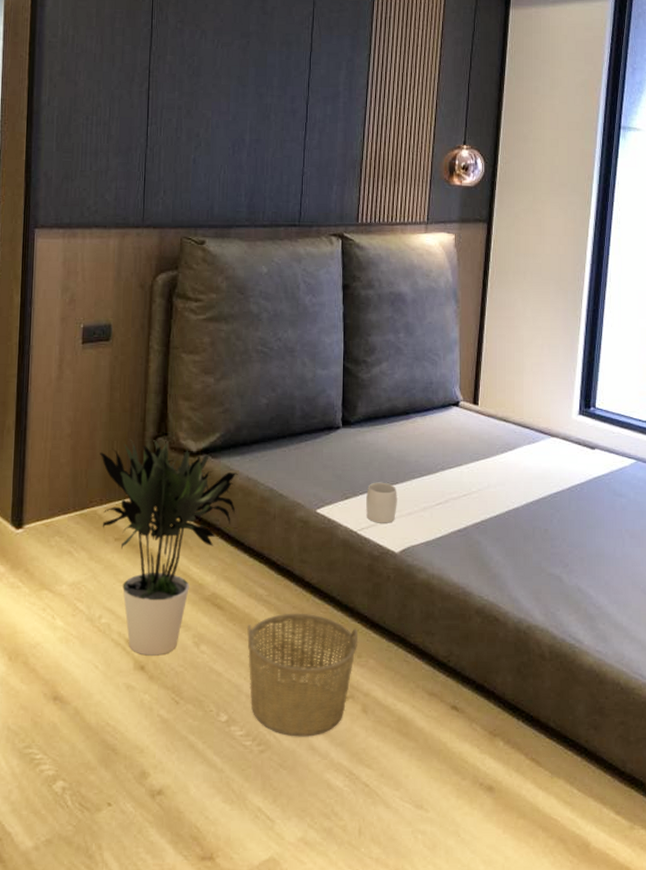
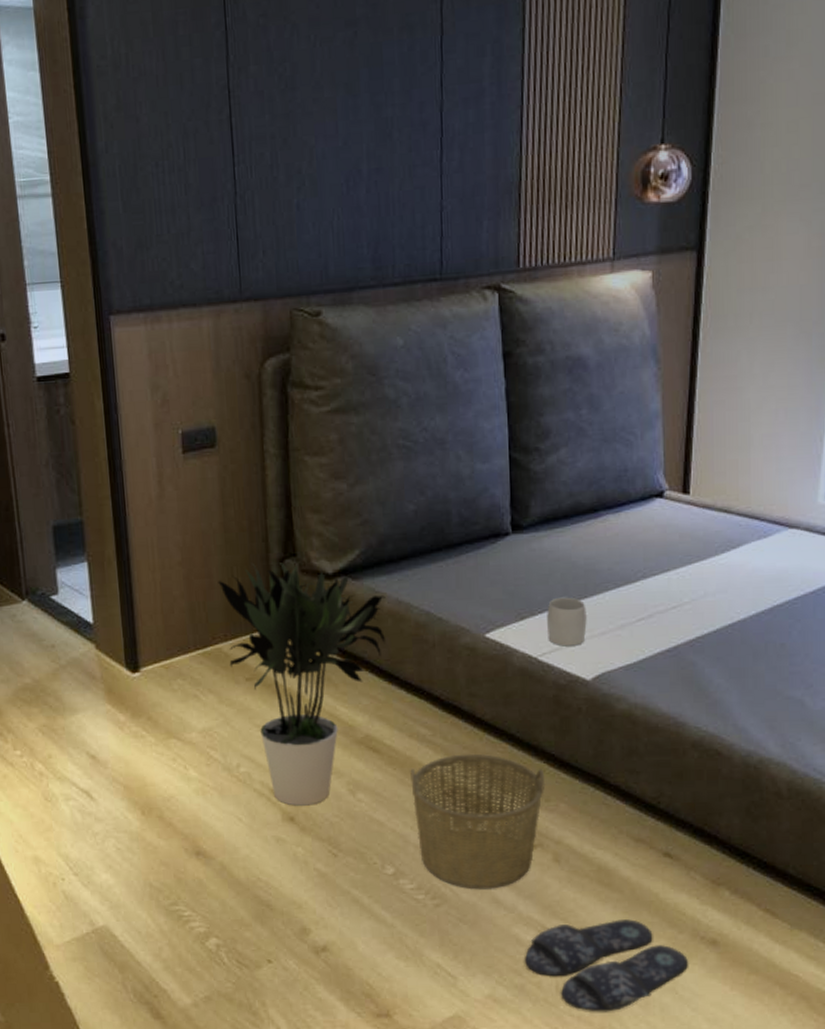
slippers: none [334,766,469,855] -> present [525,919,688,1012]

